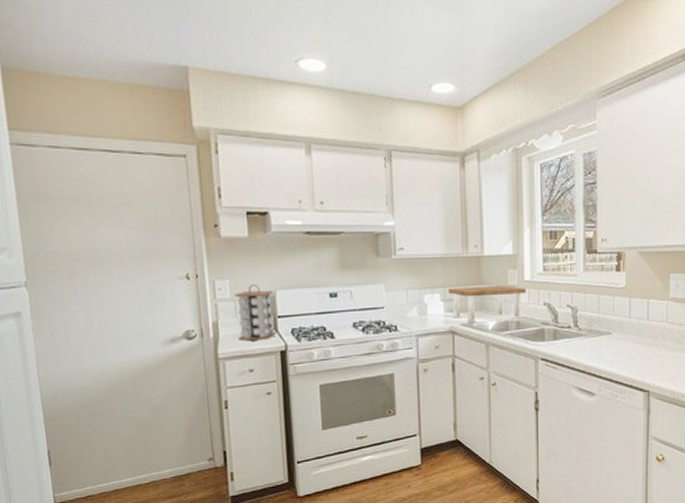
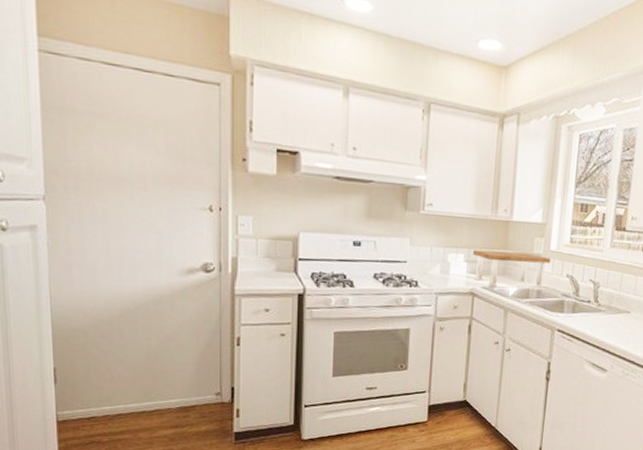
spice rack: present [234,283,276,341] -> none [256,223,296,282]

